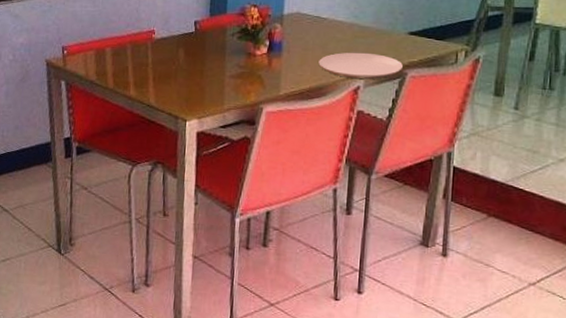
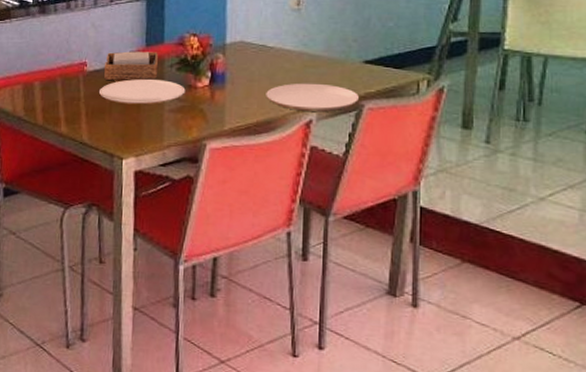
plate: none [166,47,246,71] -> present [99,79,186,105]
napkin holder: none [170,20,221,48] -> present [103,51,158,81]

